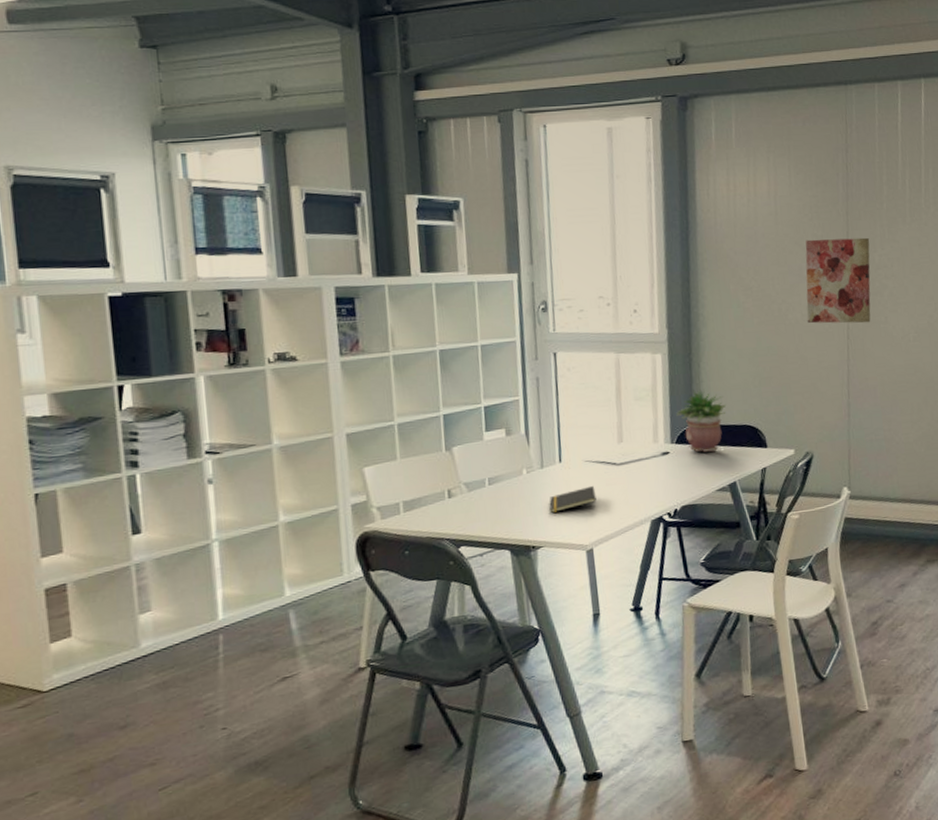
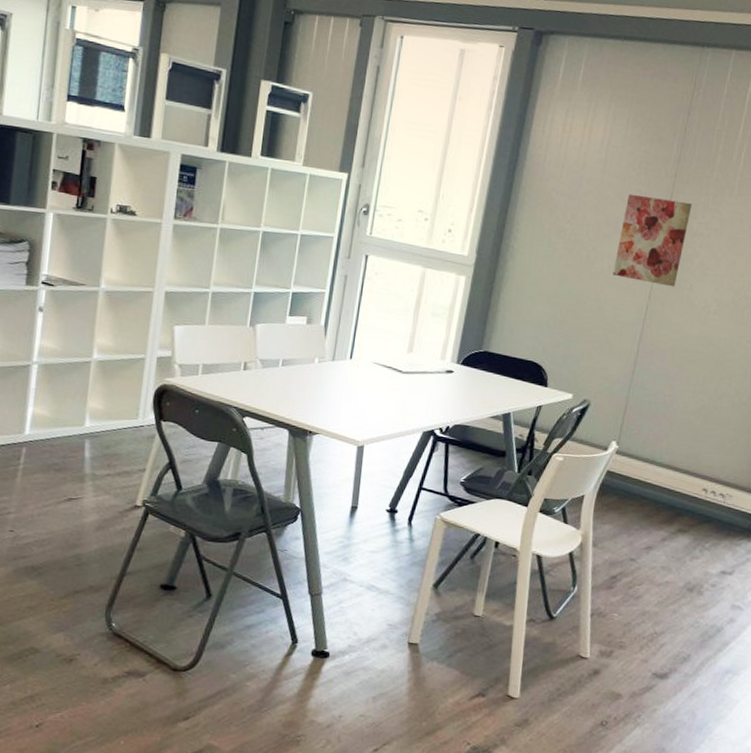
notepad: present [549,485,597,513] -> none [332,387,378,405]
potted plant: present [676,389,727,453] -> none [467,317,517,381]

